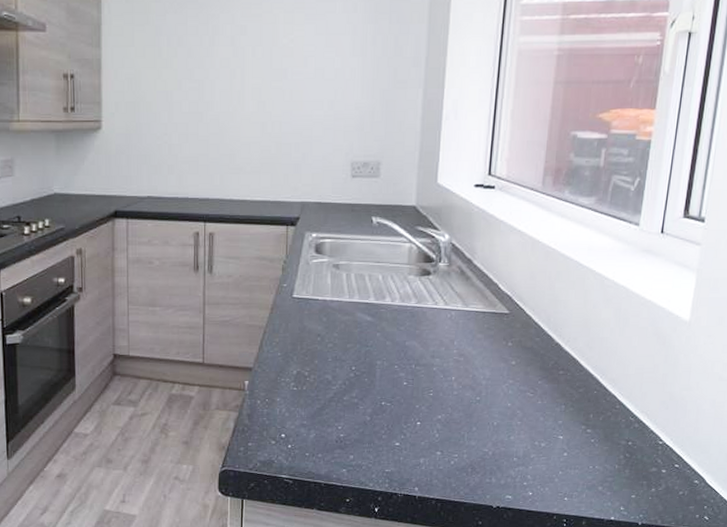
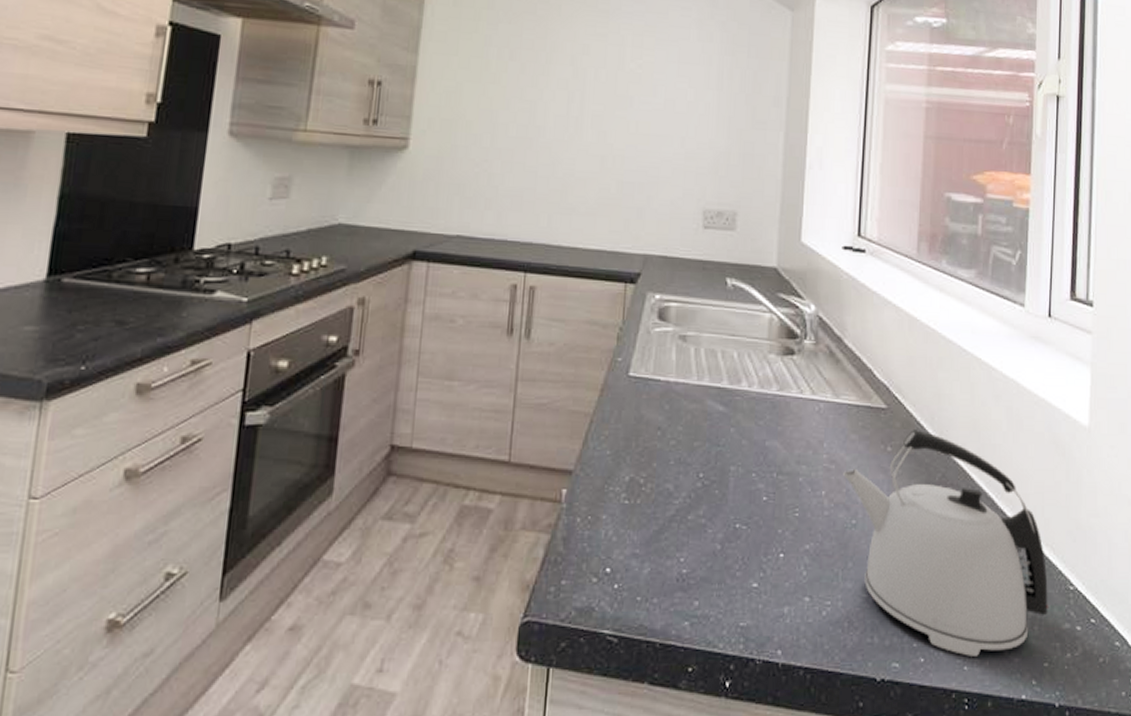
kettle: none [470,329,641,491] -> present [843,430,1049,656]

